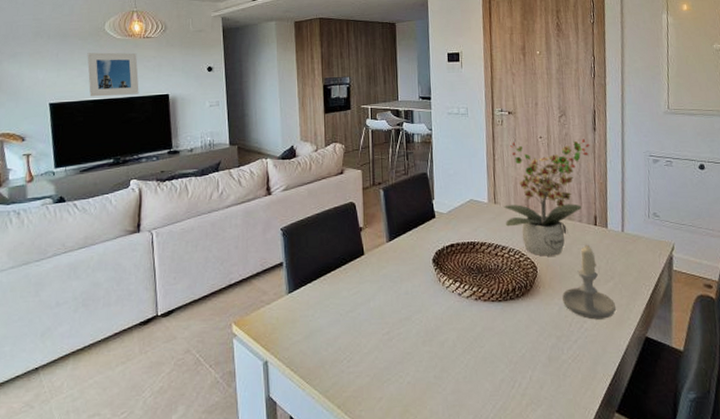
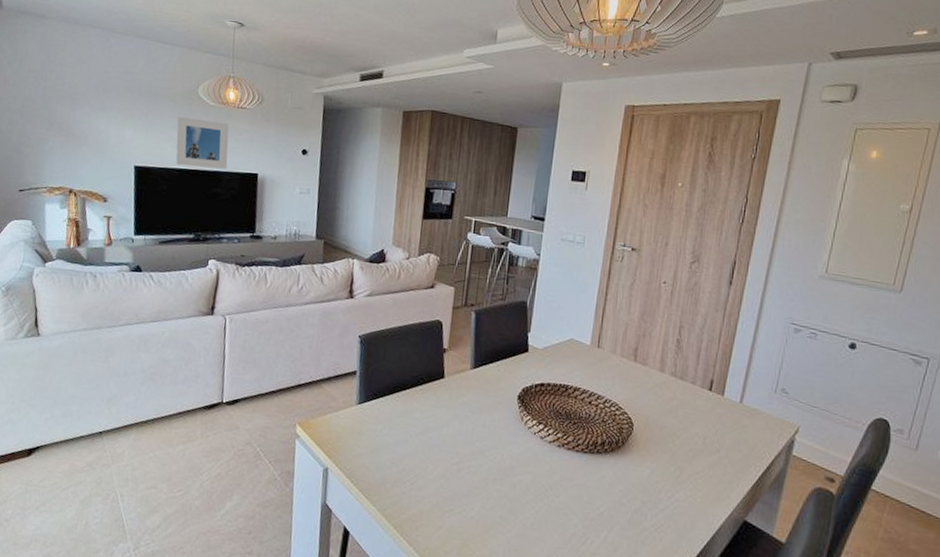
potted plant: present [503,139,590,256] -> none [607,284,722,416]
candle: present [562,244,616,320] -> none [656,409,716,493]

